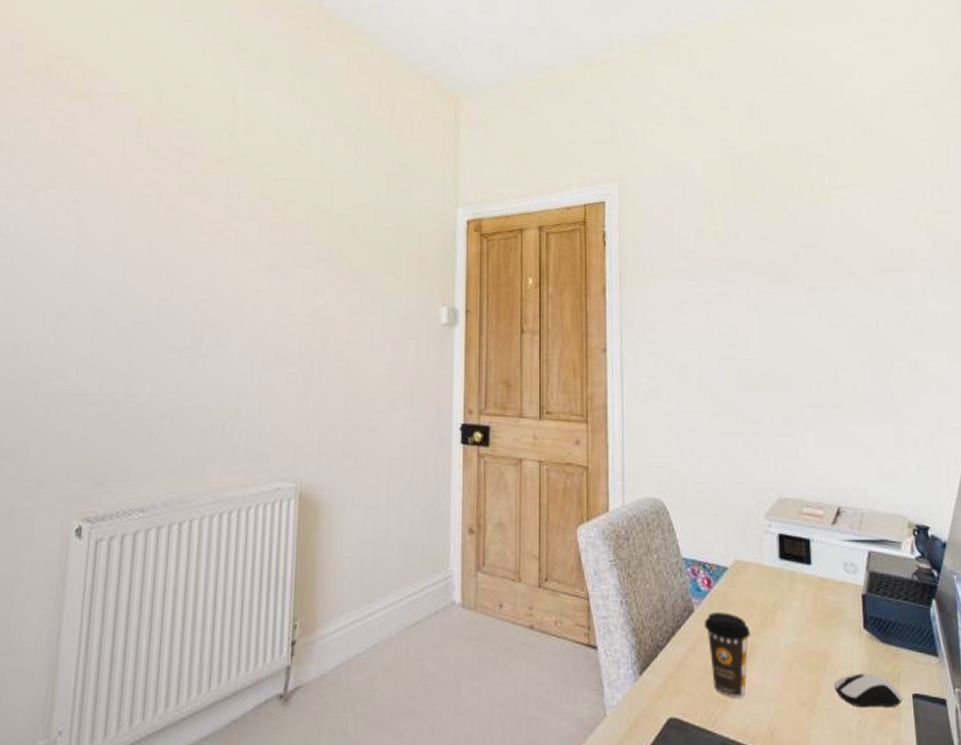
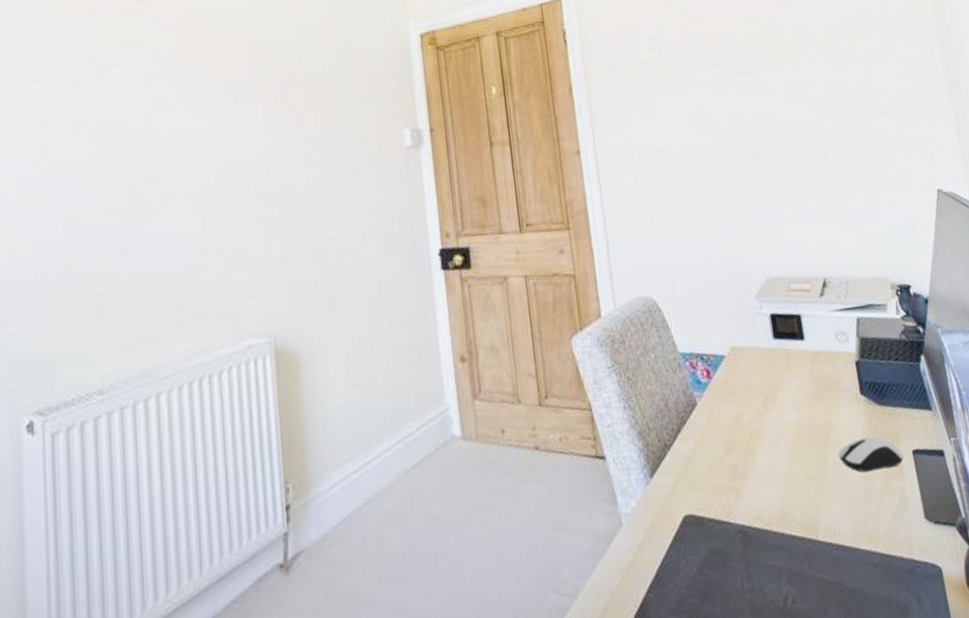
coffee cup: present [703,612,750,697] -> none [708,400,756,485]

